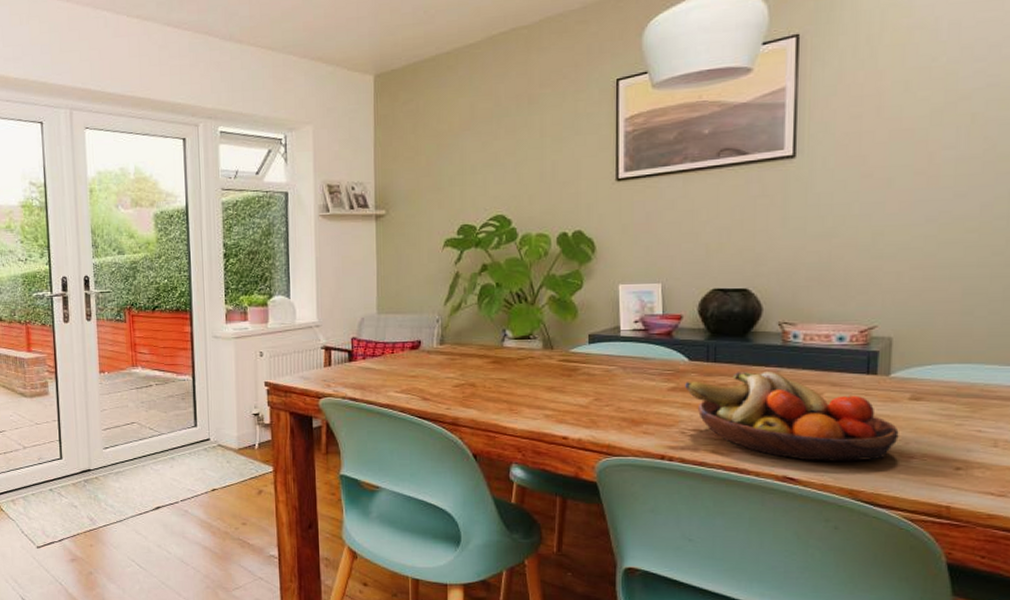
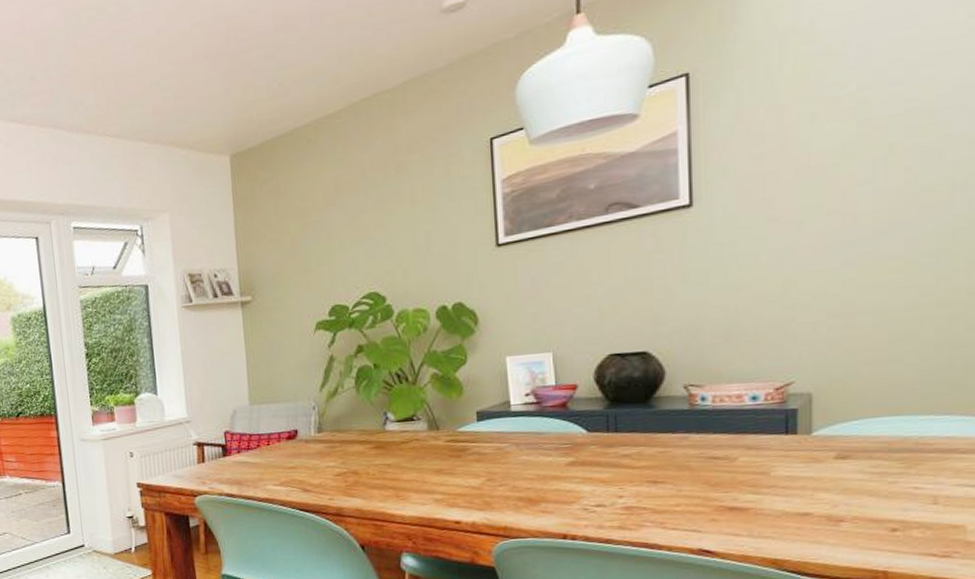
fruit bowl: present [685,371,899,462] -> none [585,438,825,532]

